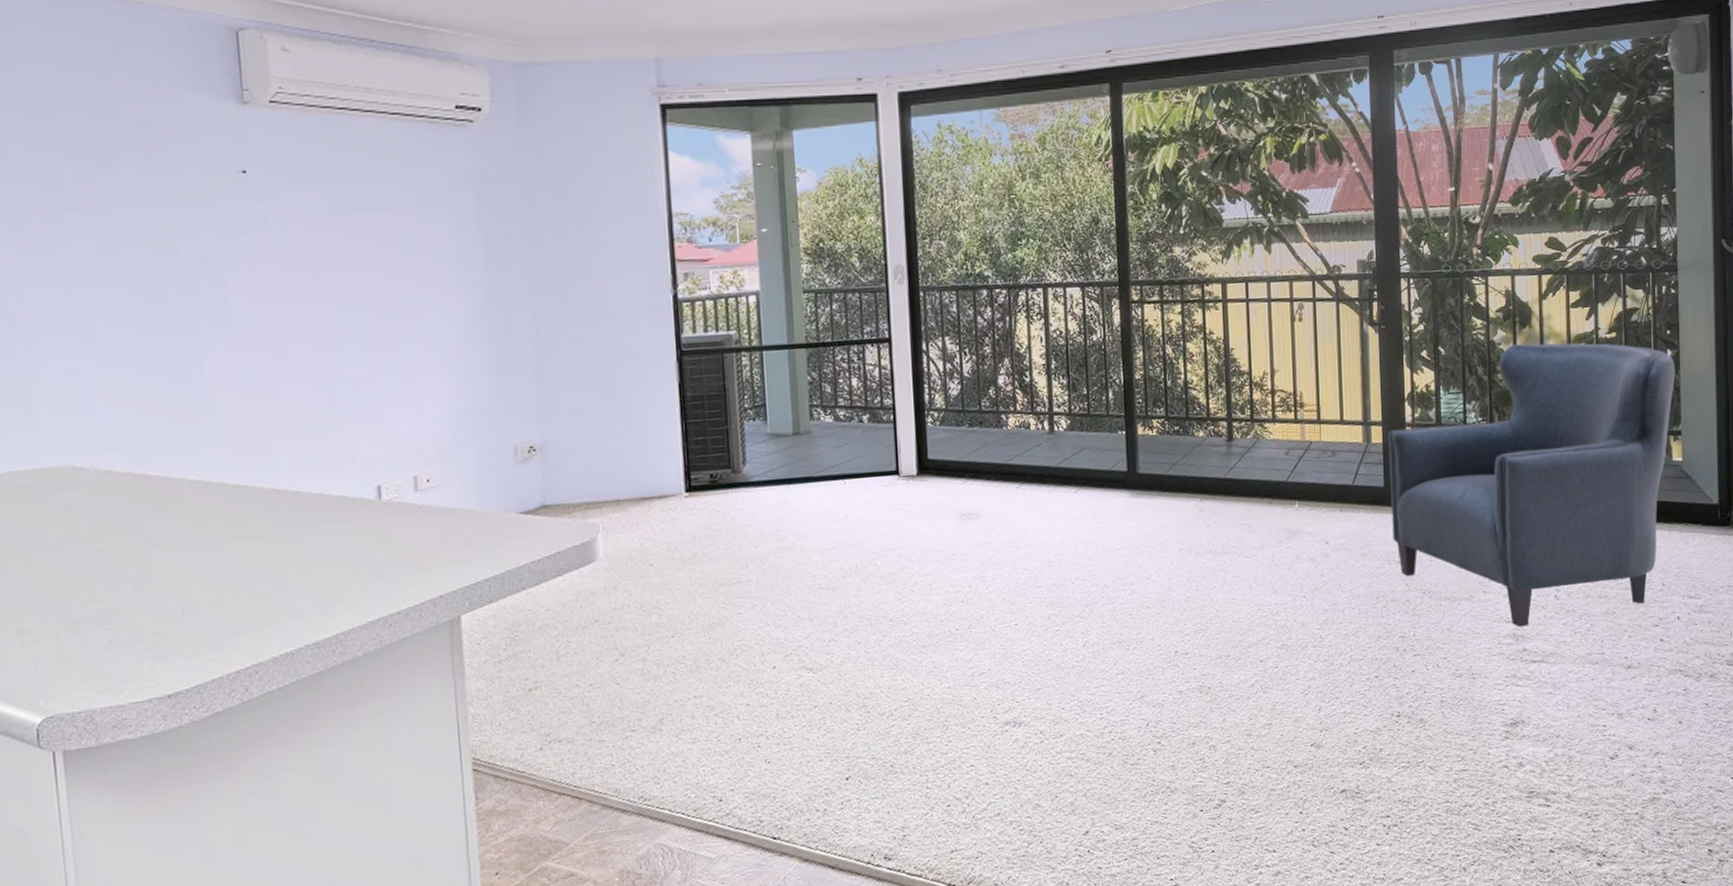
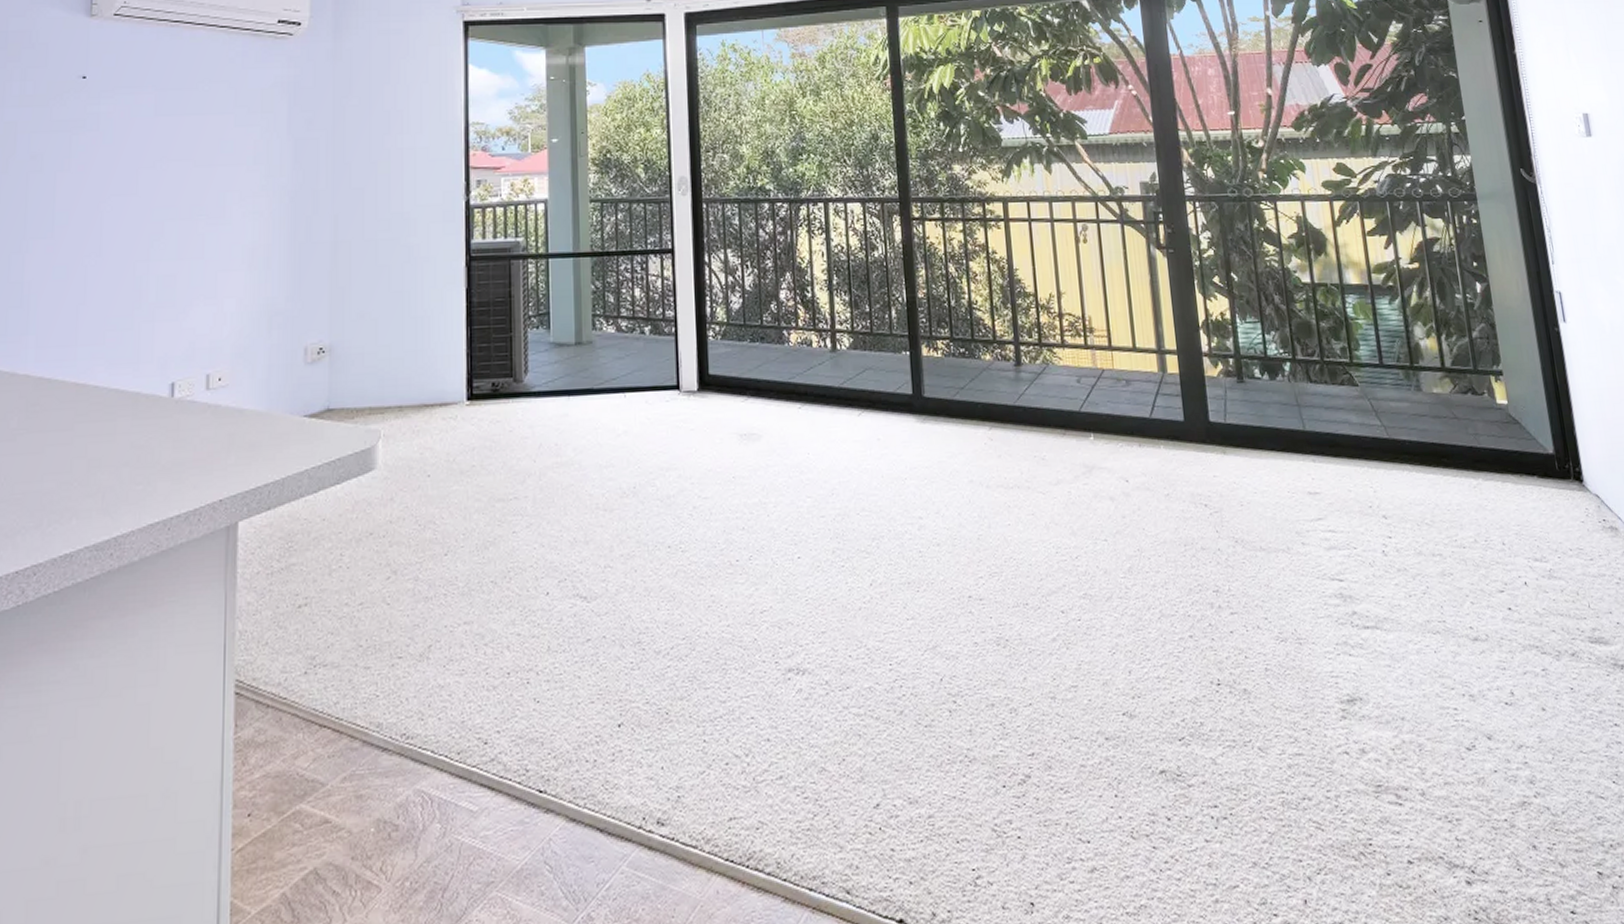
armchair: present [1388,342,1676,627] -> none [1184,272,1492,586]

